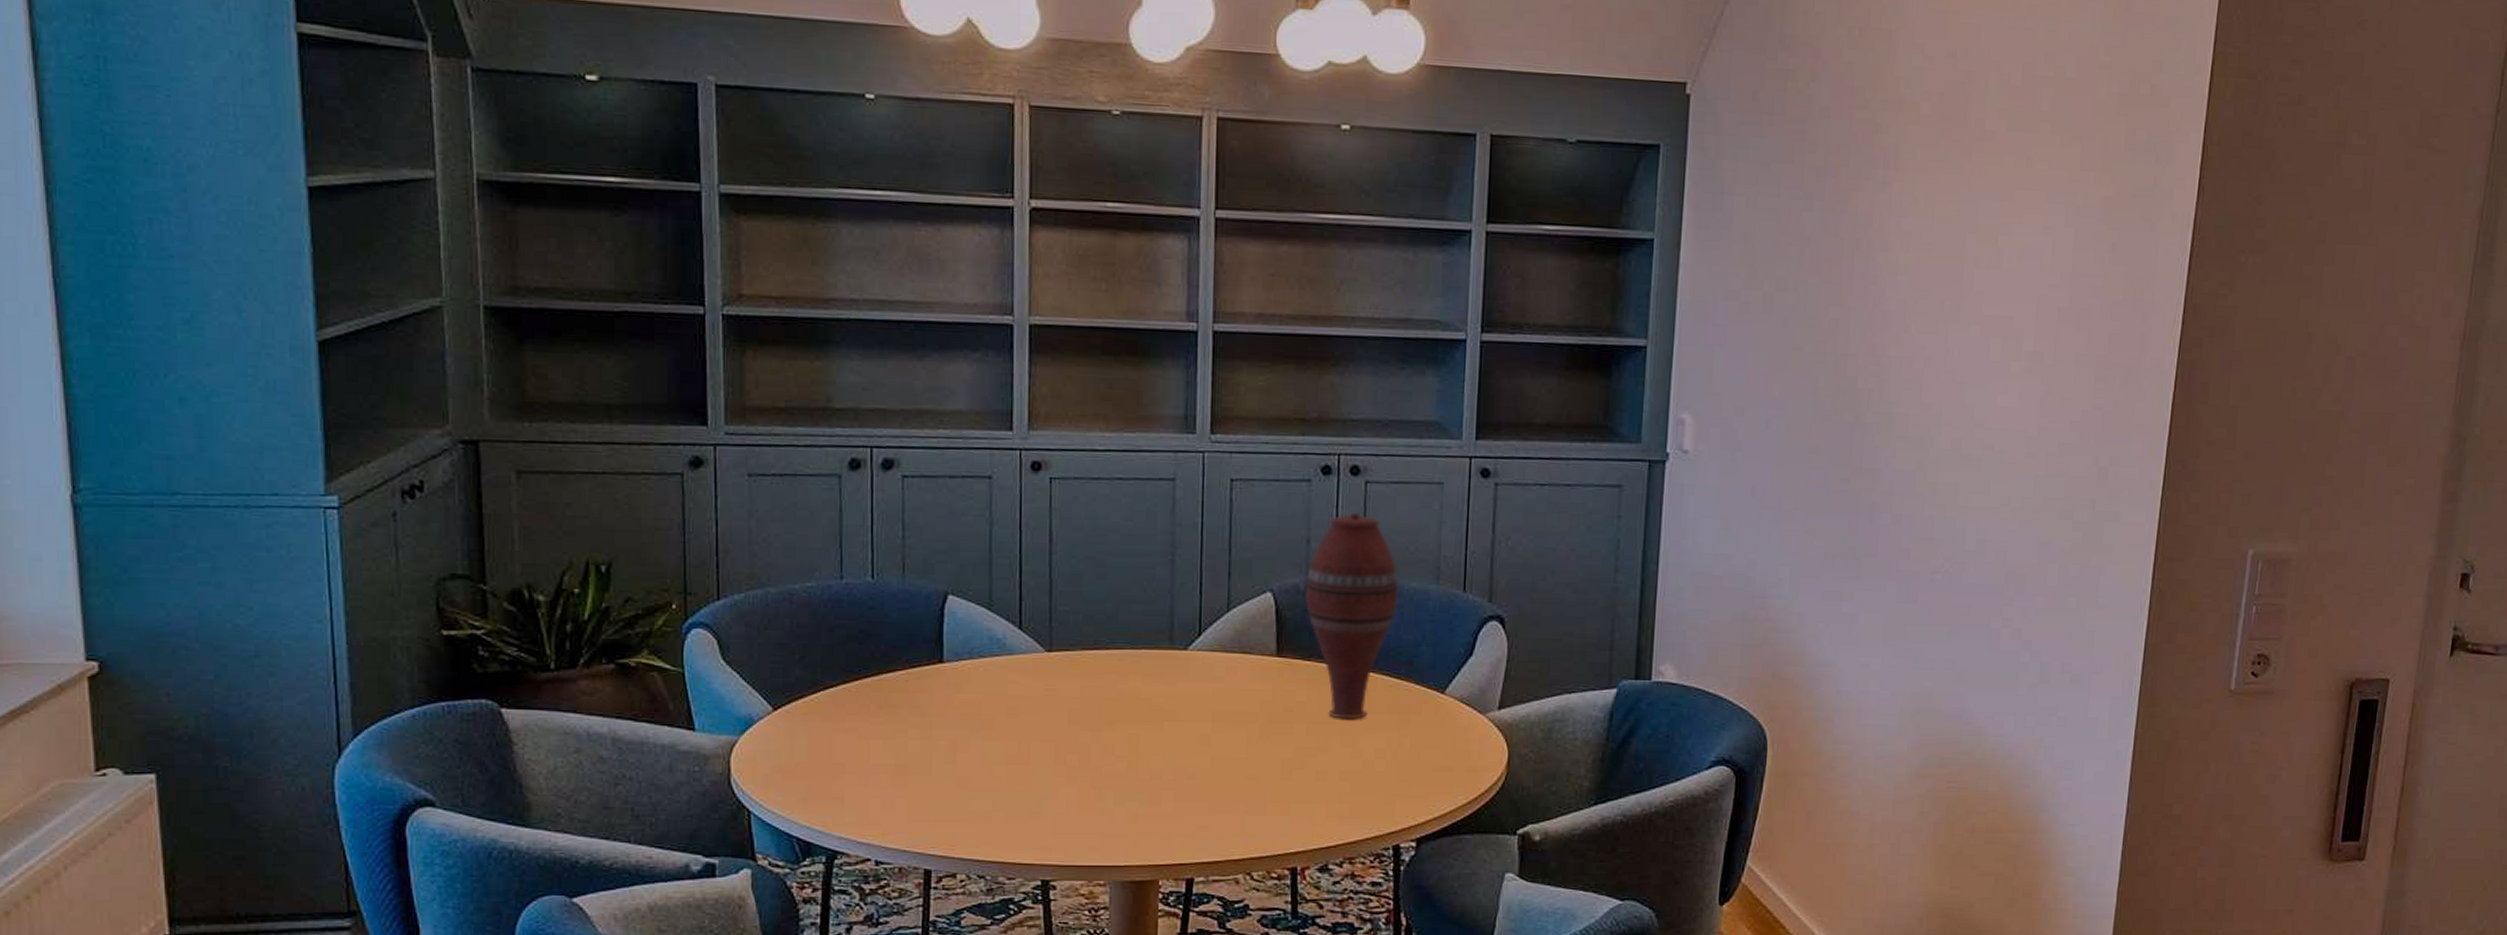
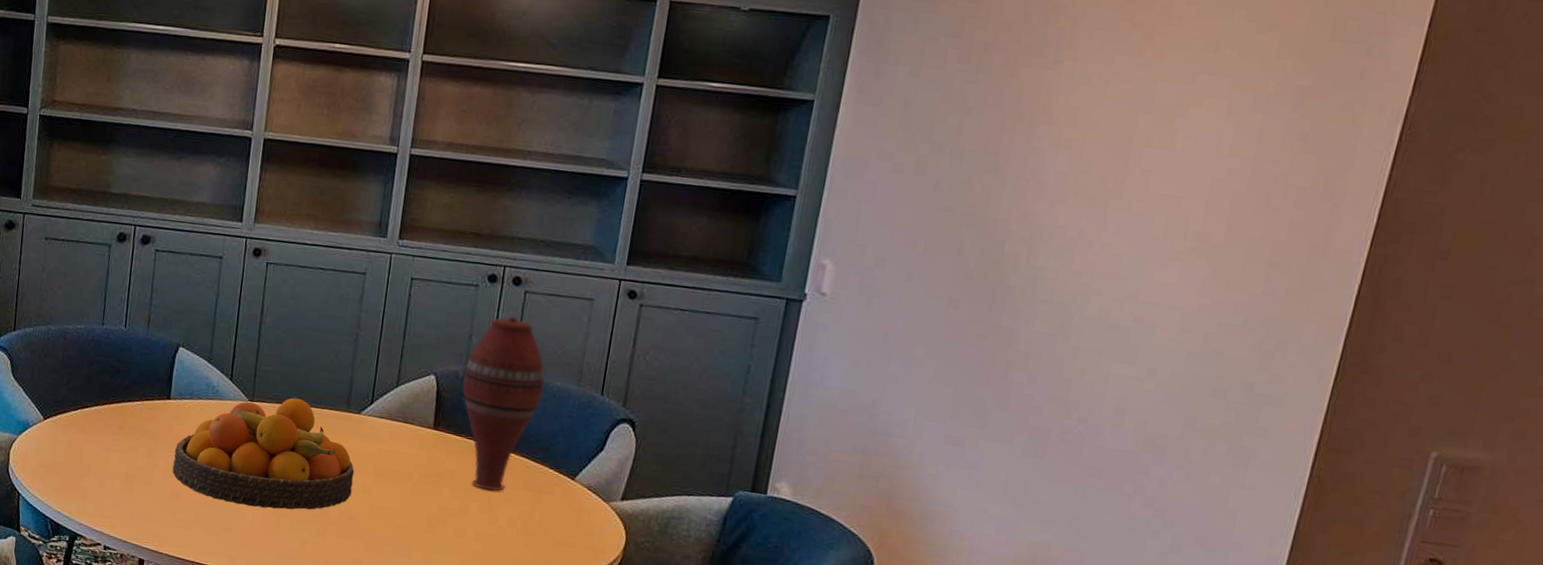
fruit bowl: none [955,640,1188,782] -> present [172,397,355,510]

